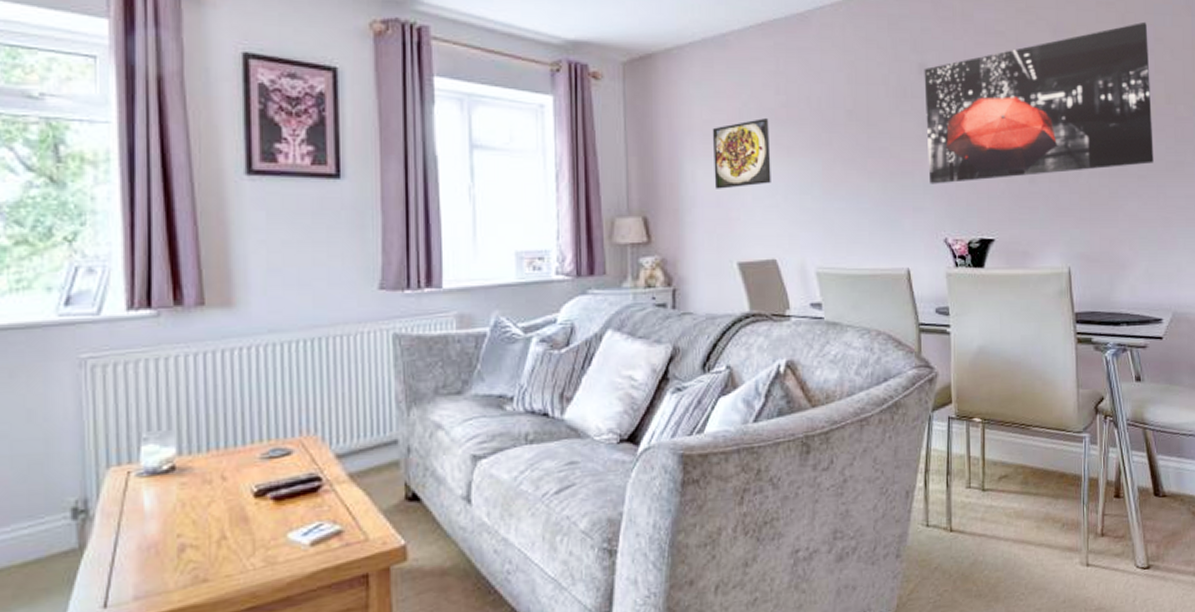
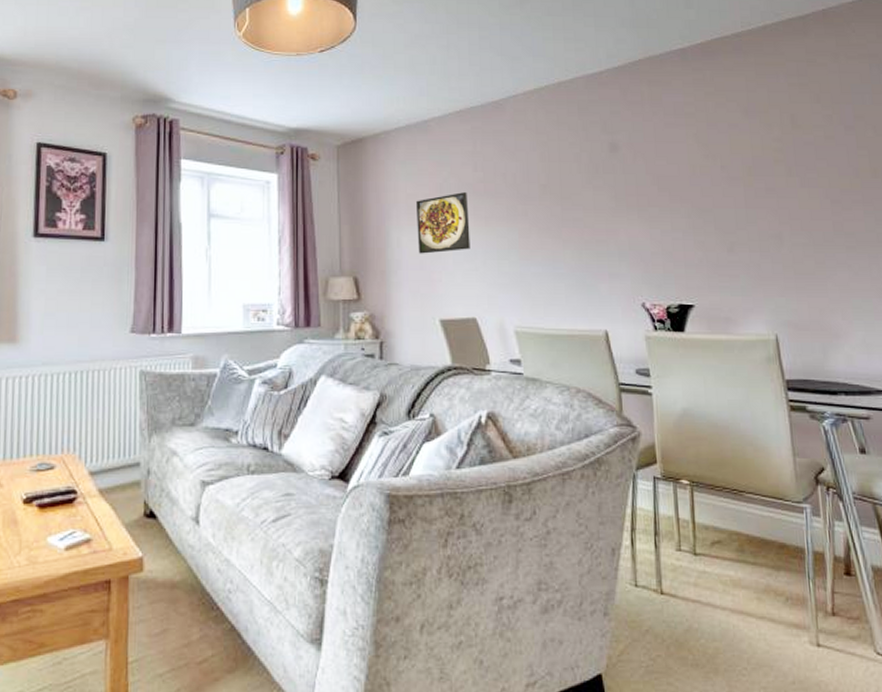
wall art: present [924,21,1154,184] -> none [615,100,863,252]

